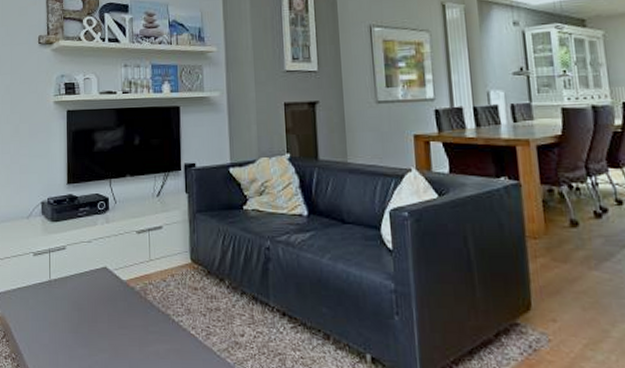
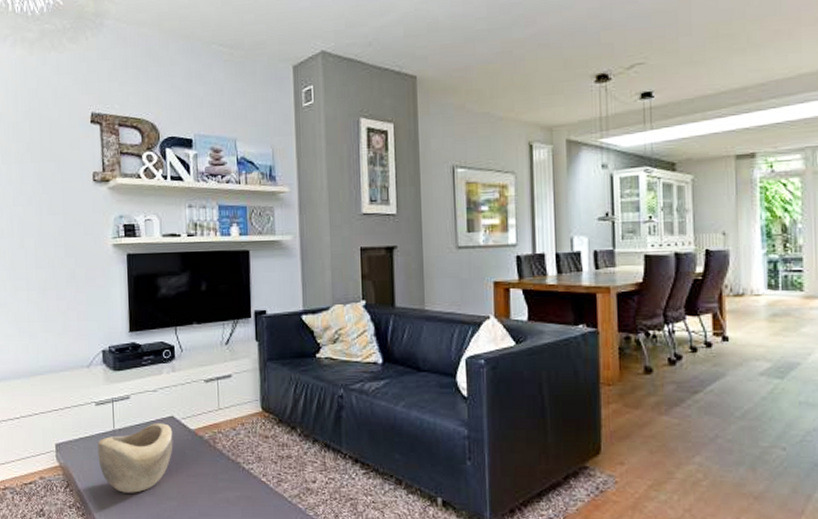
decorative bowl: none [34,274,106,345] -> present [97,423,173,493]

